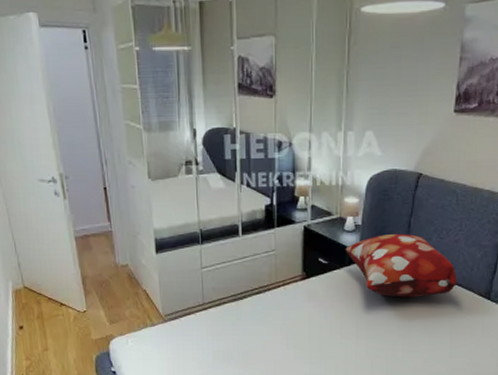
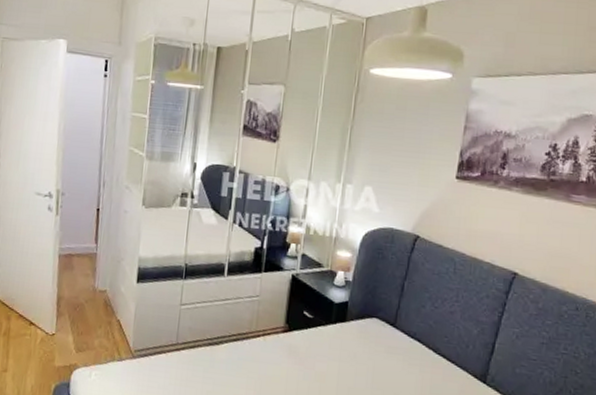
decorative pillow: present [345,233,457,298] -> none [332,295,450,370]

